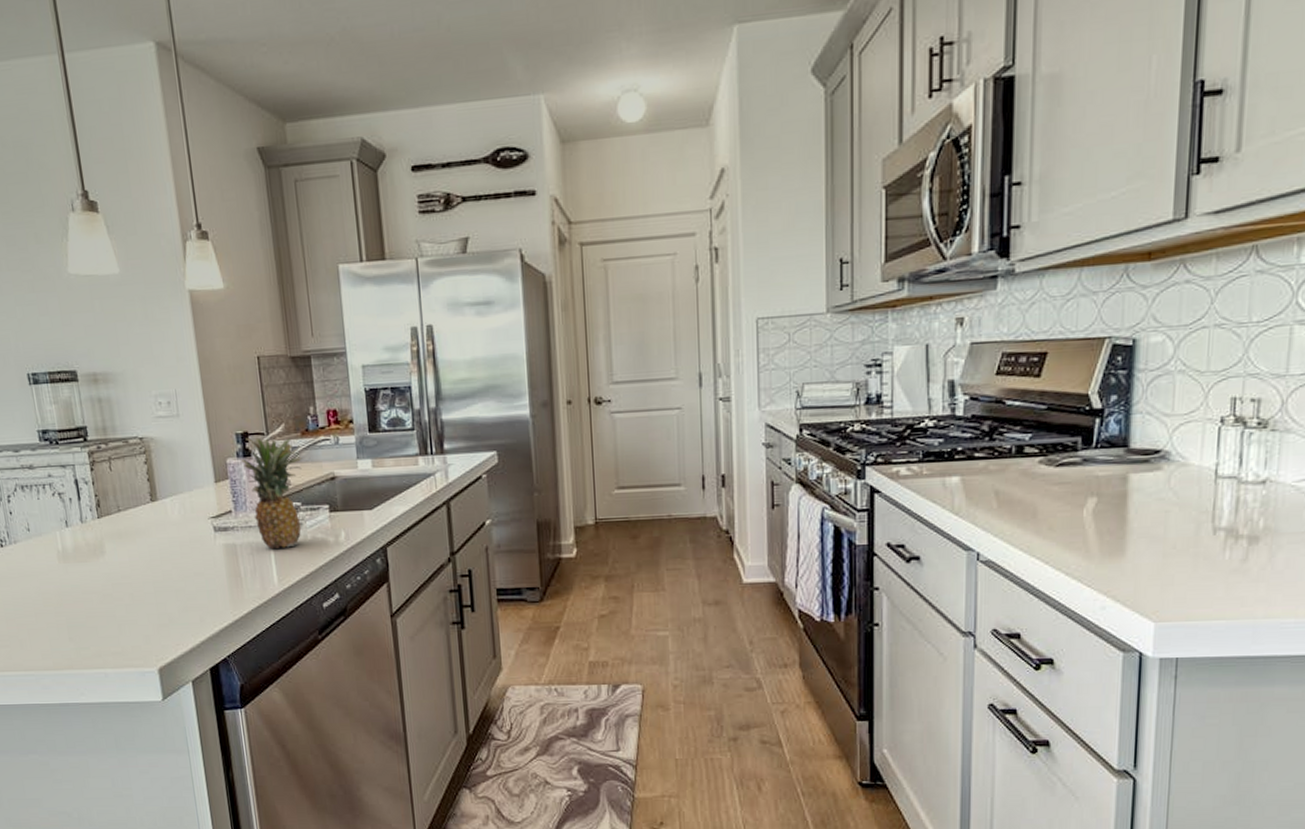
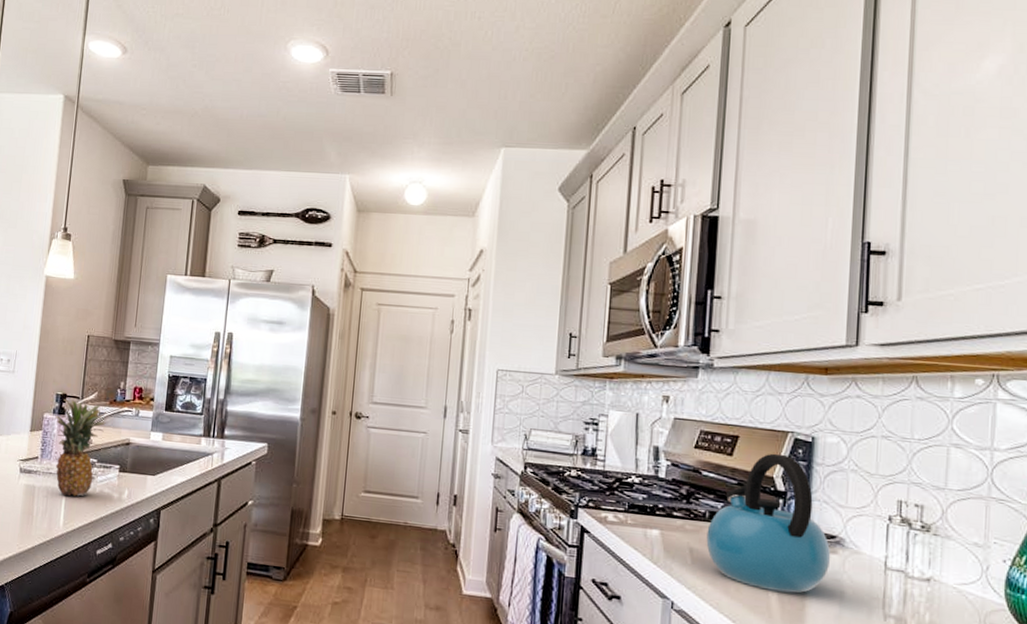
kettle: none [1013,365,1155,523] -> present [706,453,831,593]

